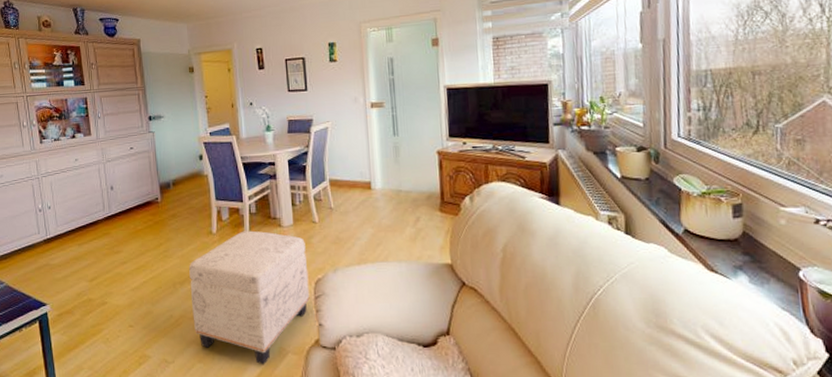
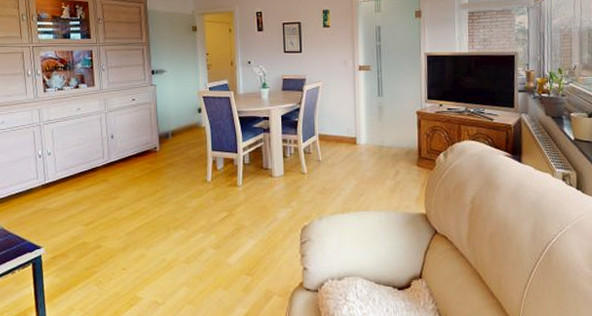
ottoman: present [189,230,310,365] -> none [183,180,296,307]

